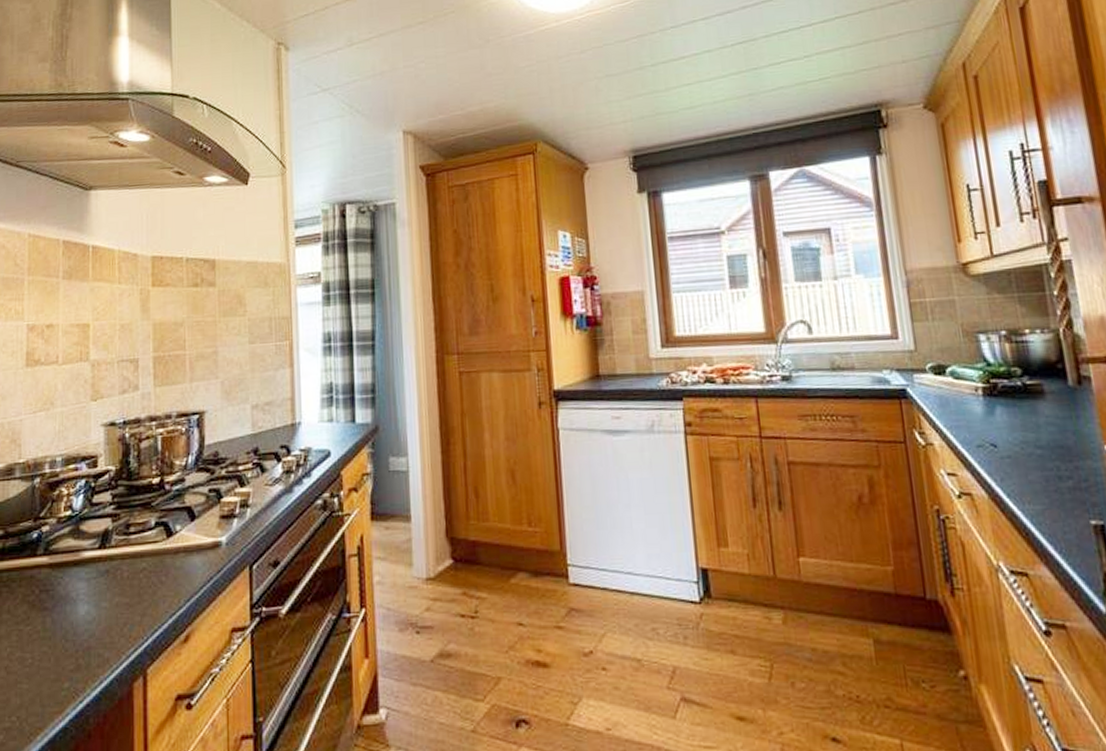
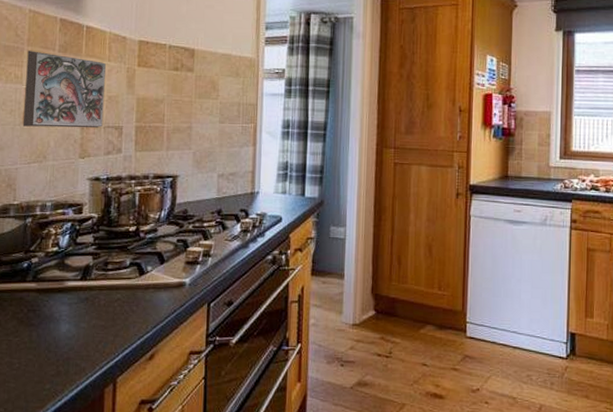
decorative tile: none [27,280,116,370] -> present [23,51,106,128]

